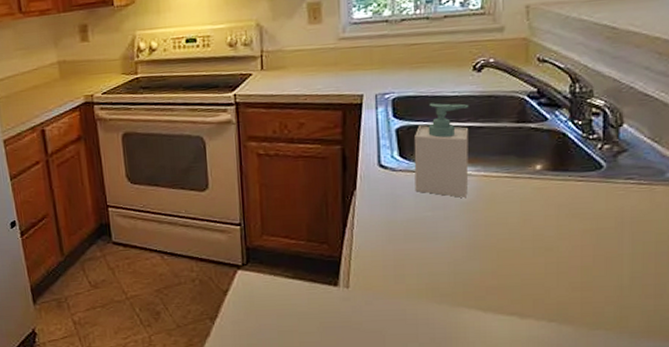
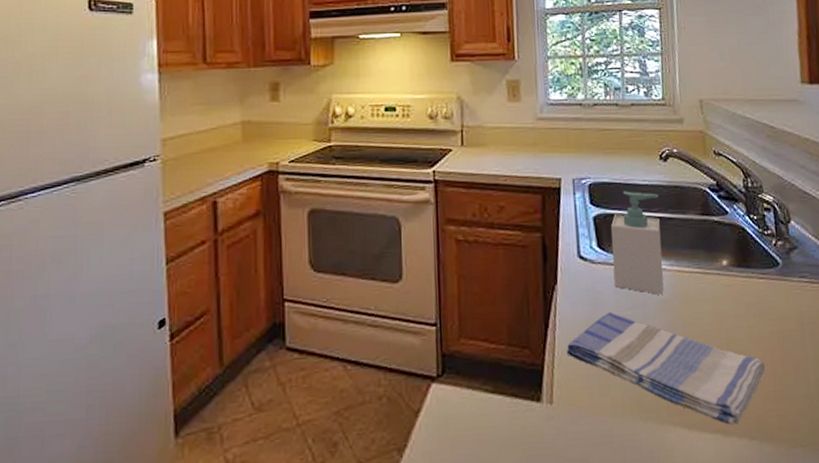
dish towel: none [363,213,573,309] -> present [566,312,765,425]

